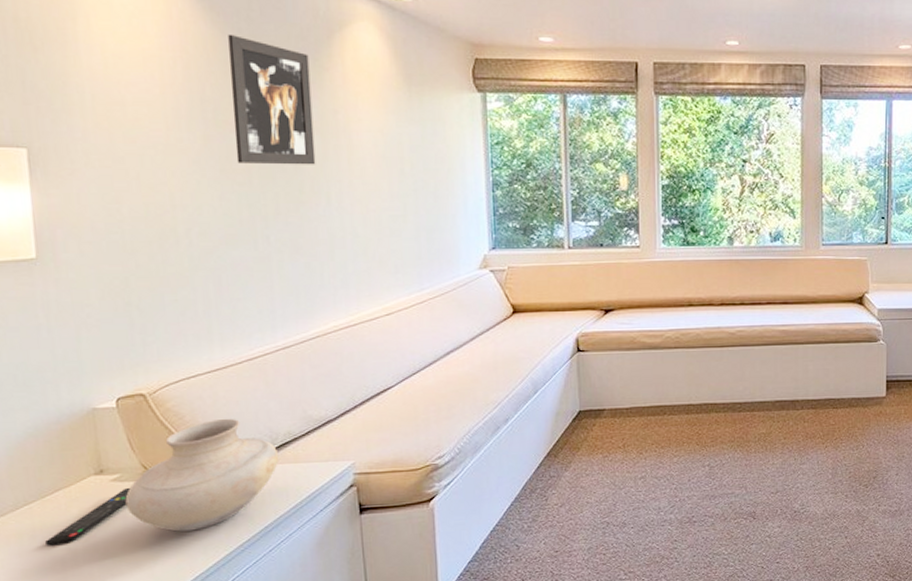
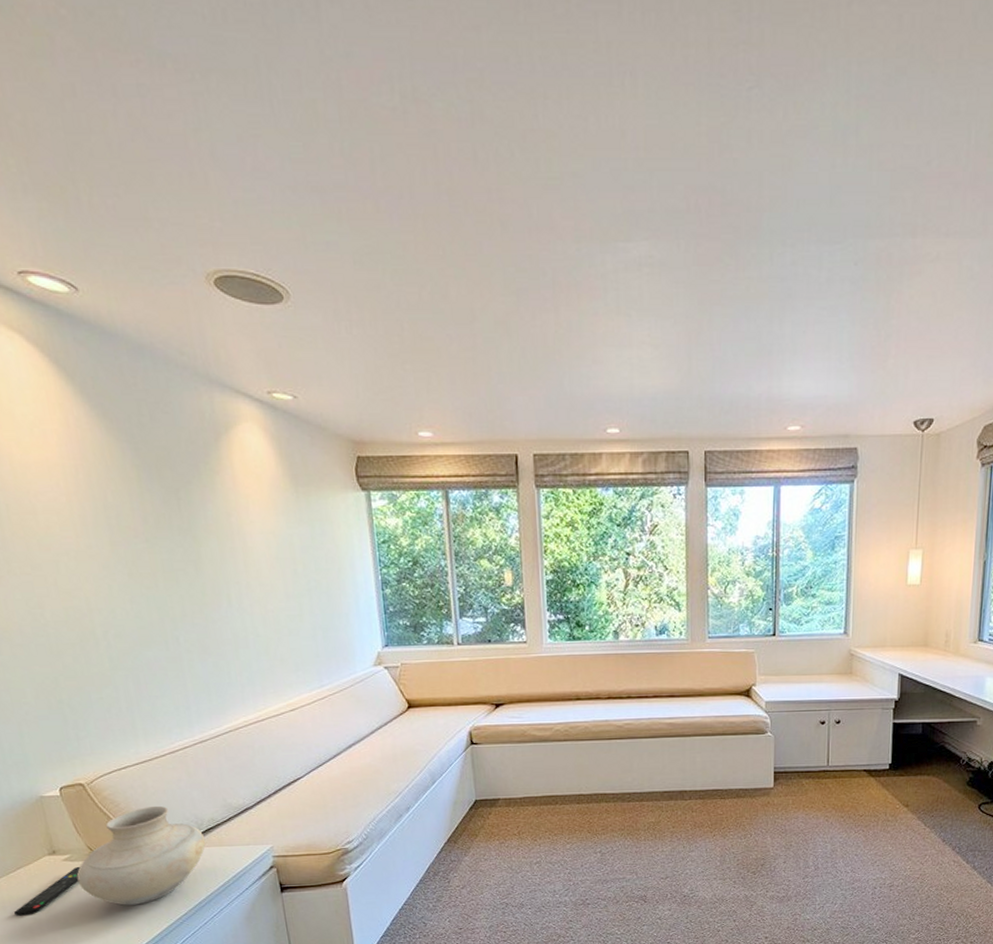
wall art: present [228,34,316,165] -> none [122,440,215,568]

